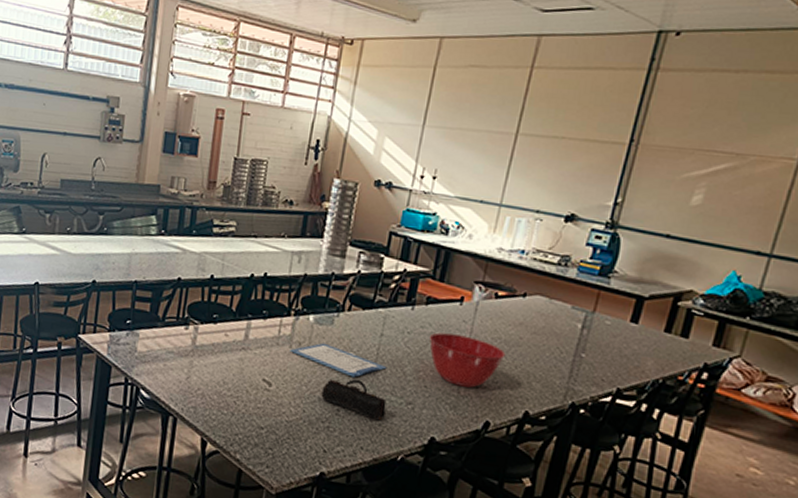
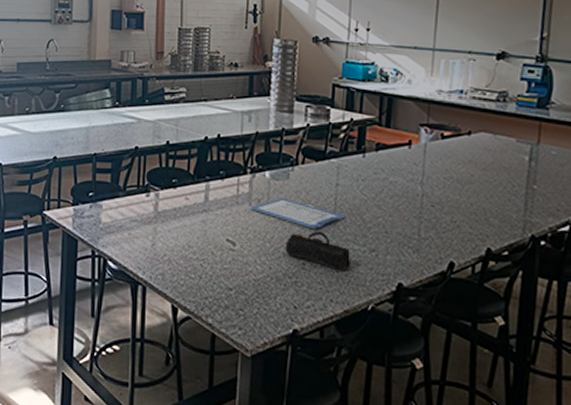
mixing bowl: present [429,332,506,388] -> none [383,177,460,229]

